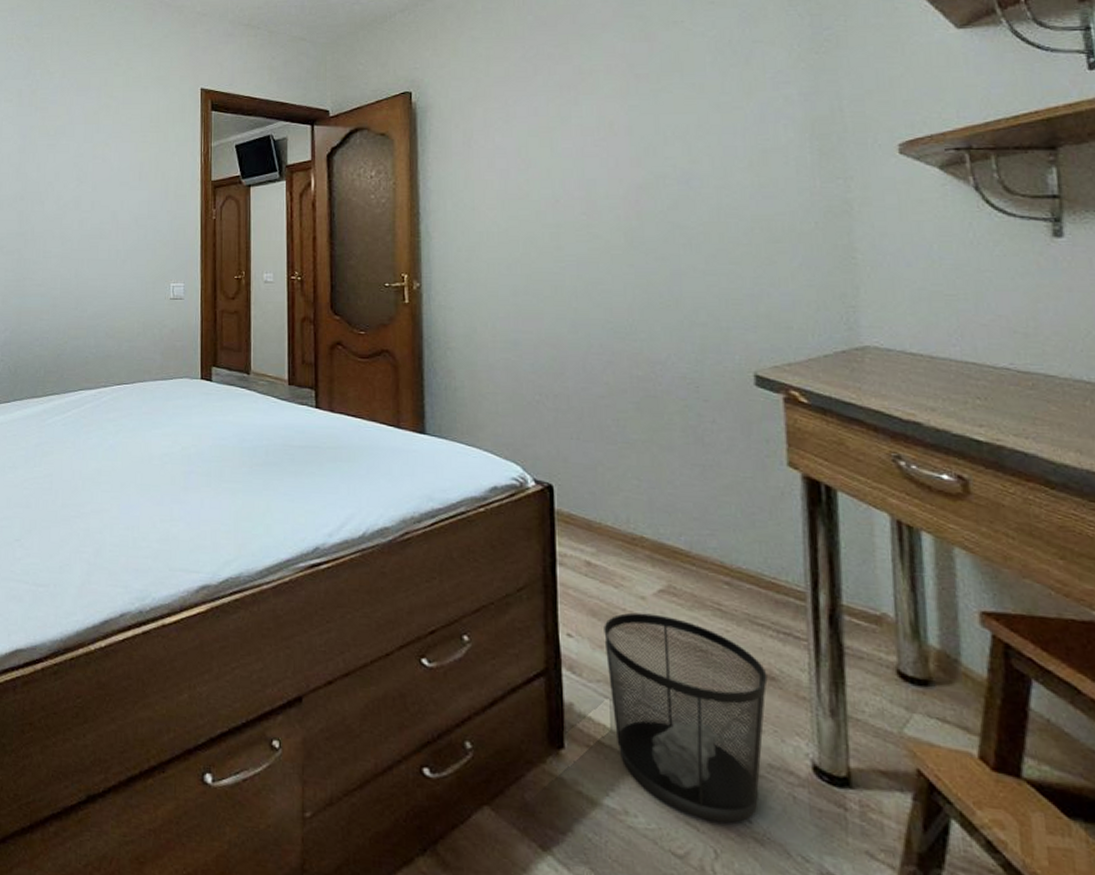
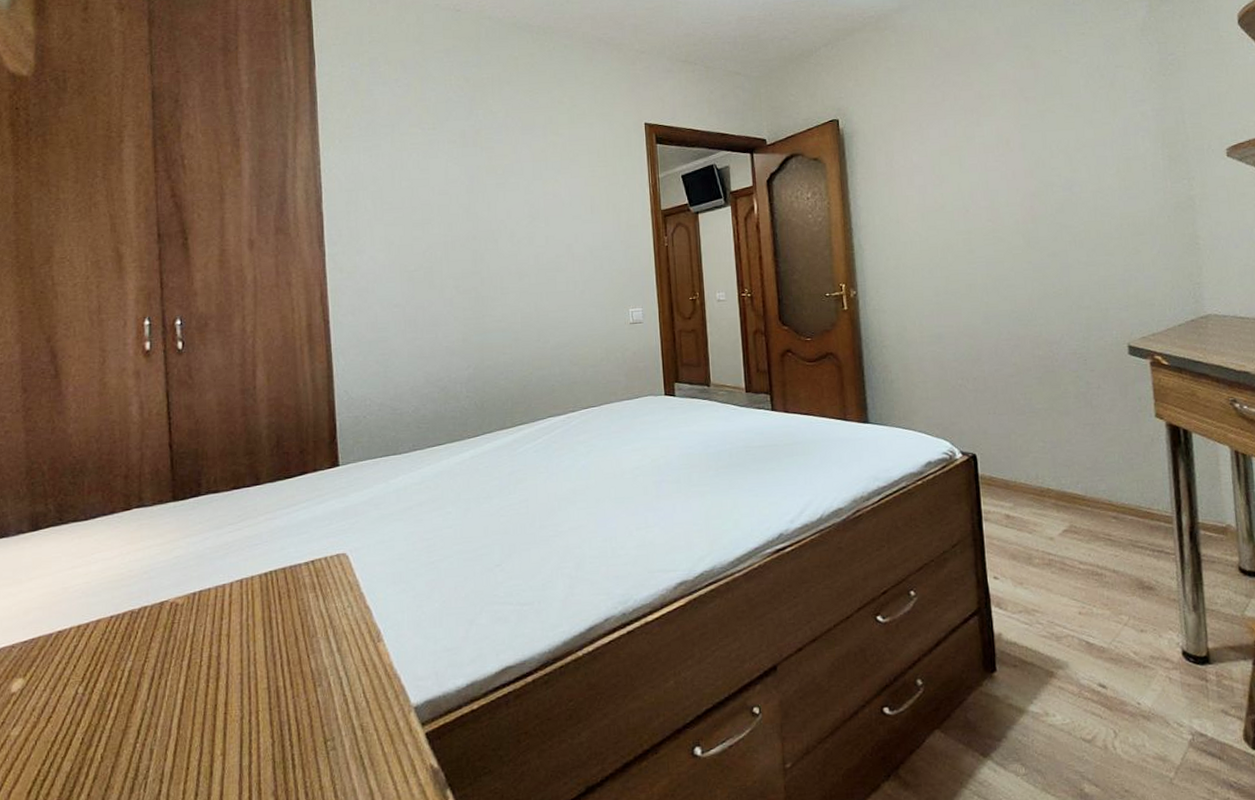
waste bin: present [604,612,768,824] -> none [1022,550,1147,709]

